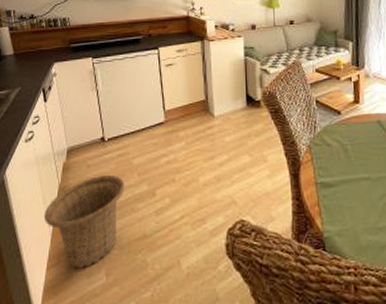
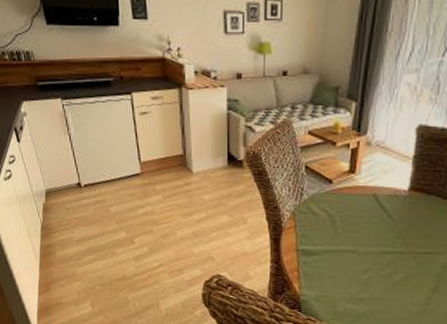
basket: present [43,174,125,268] -> none [30,218,104,297]

